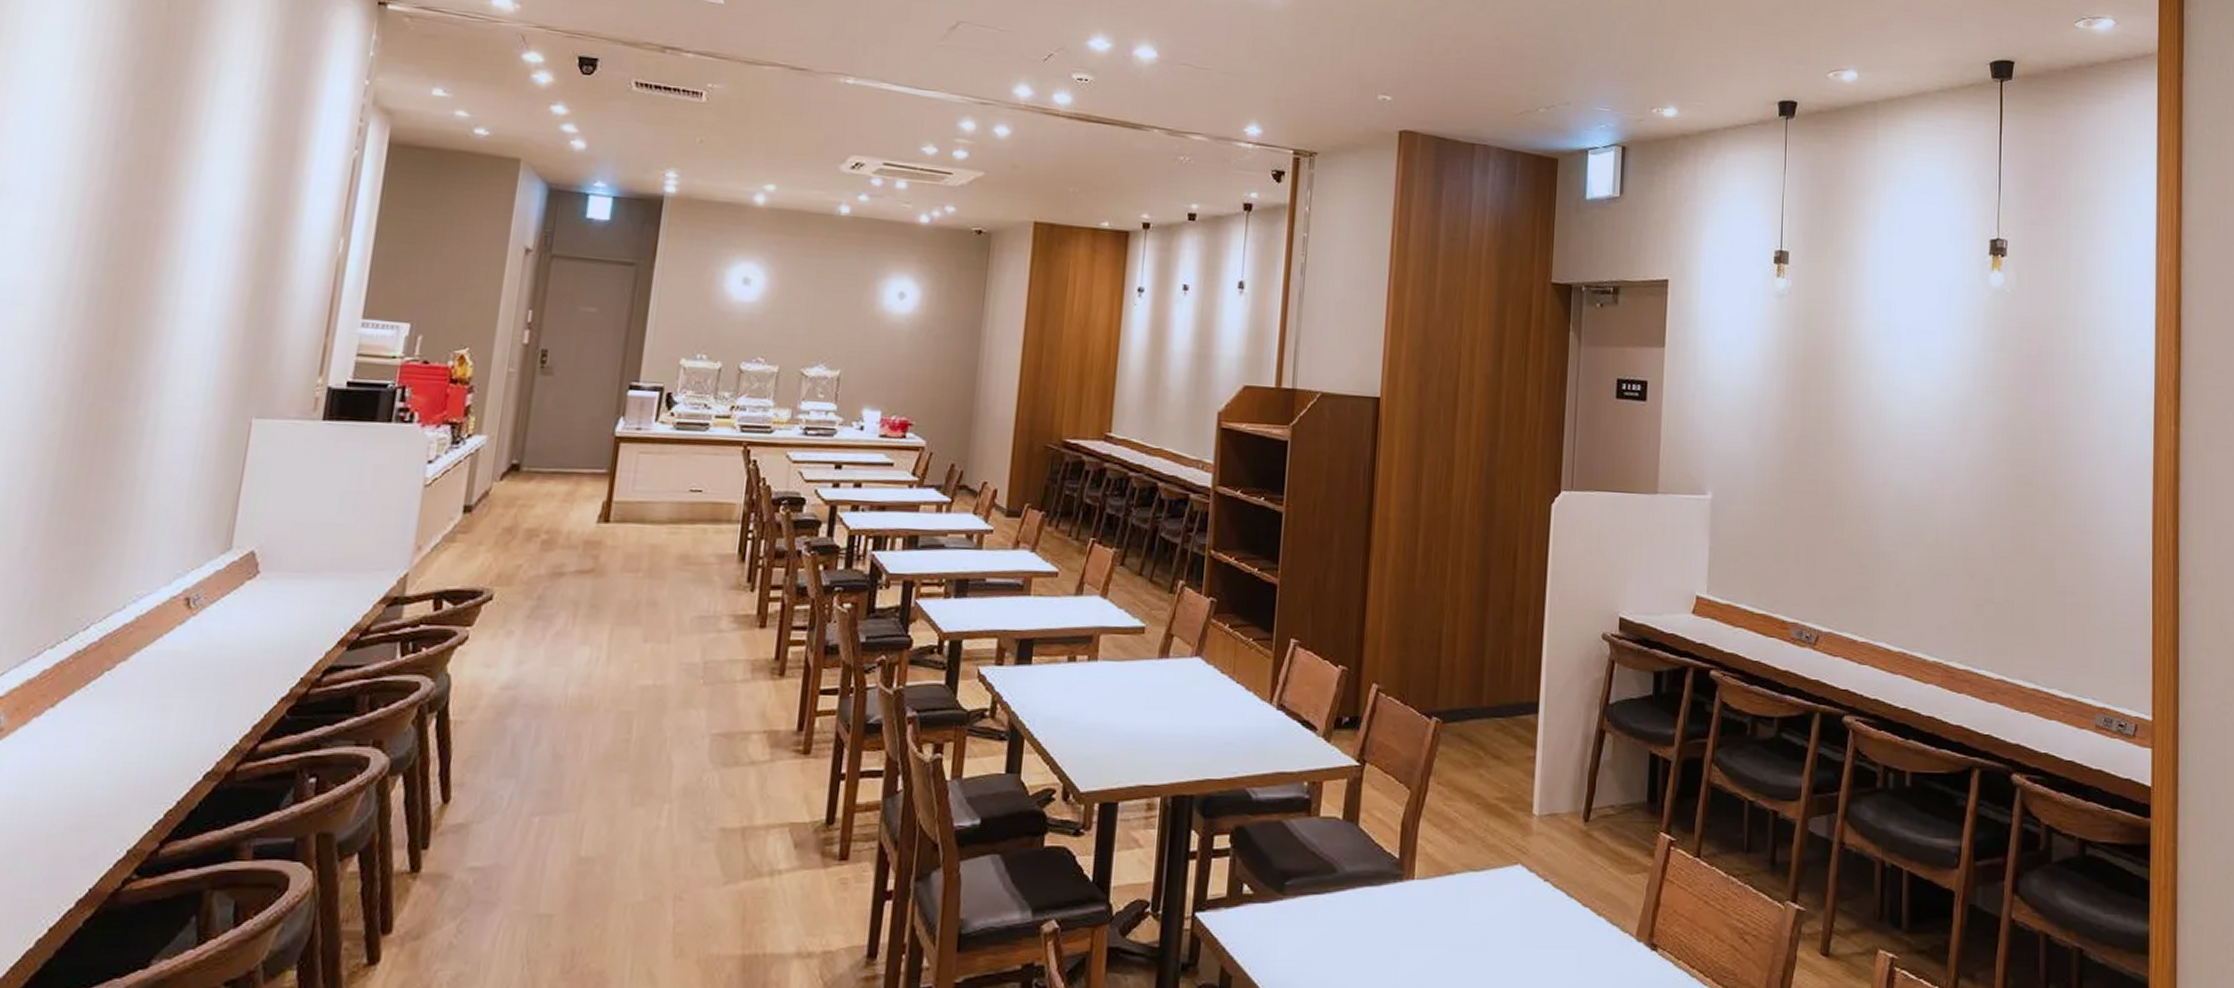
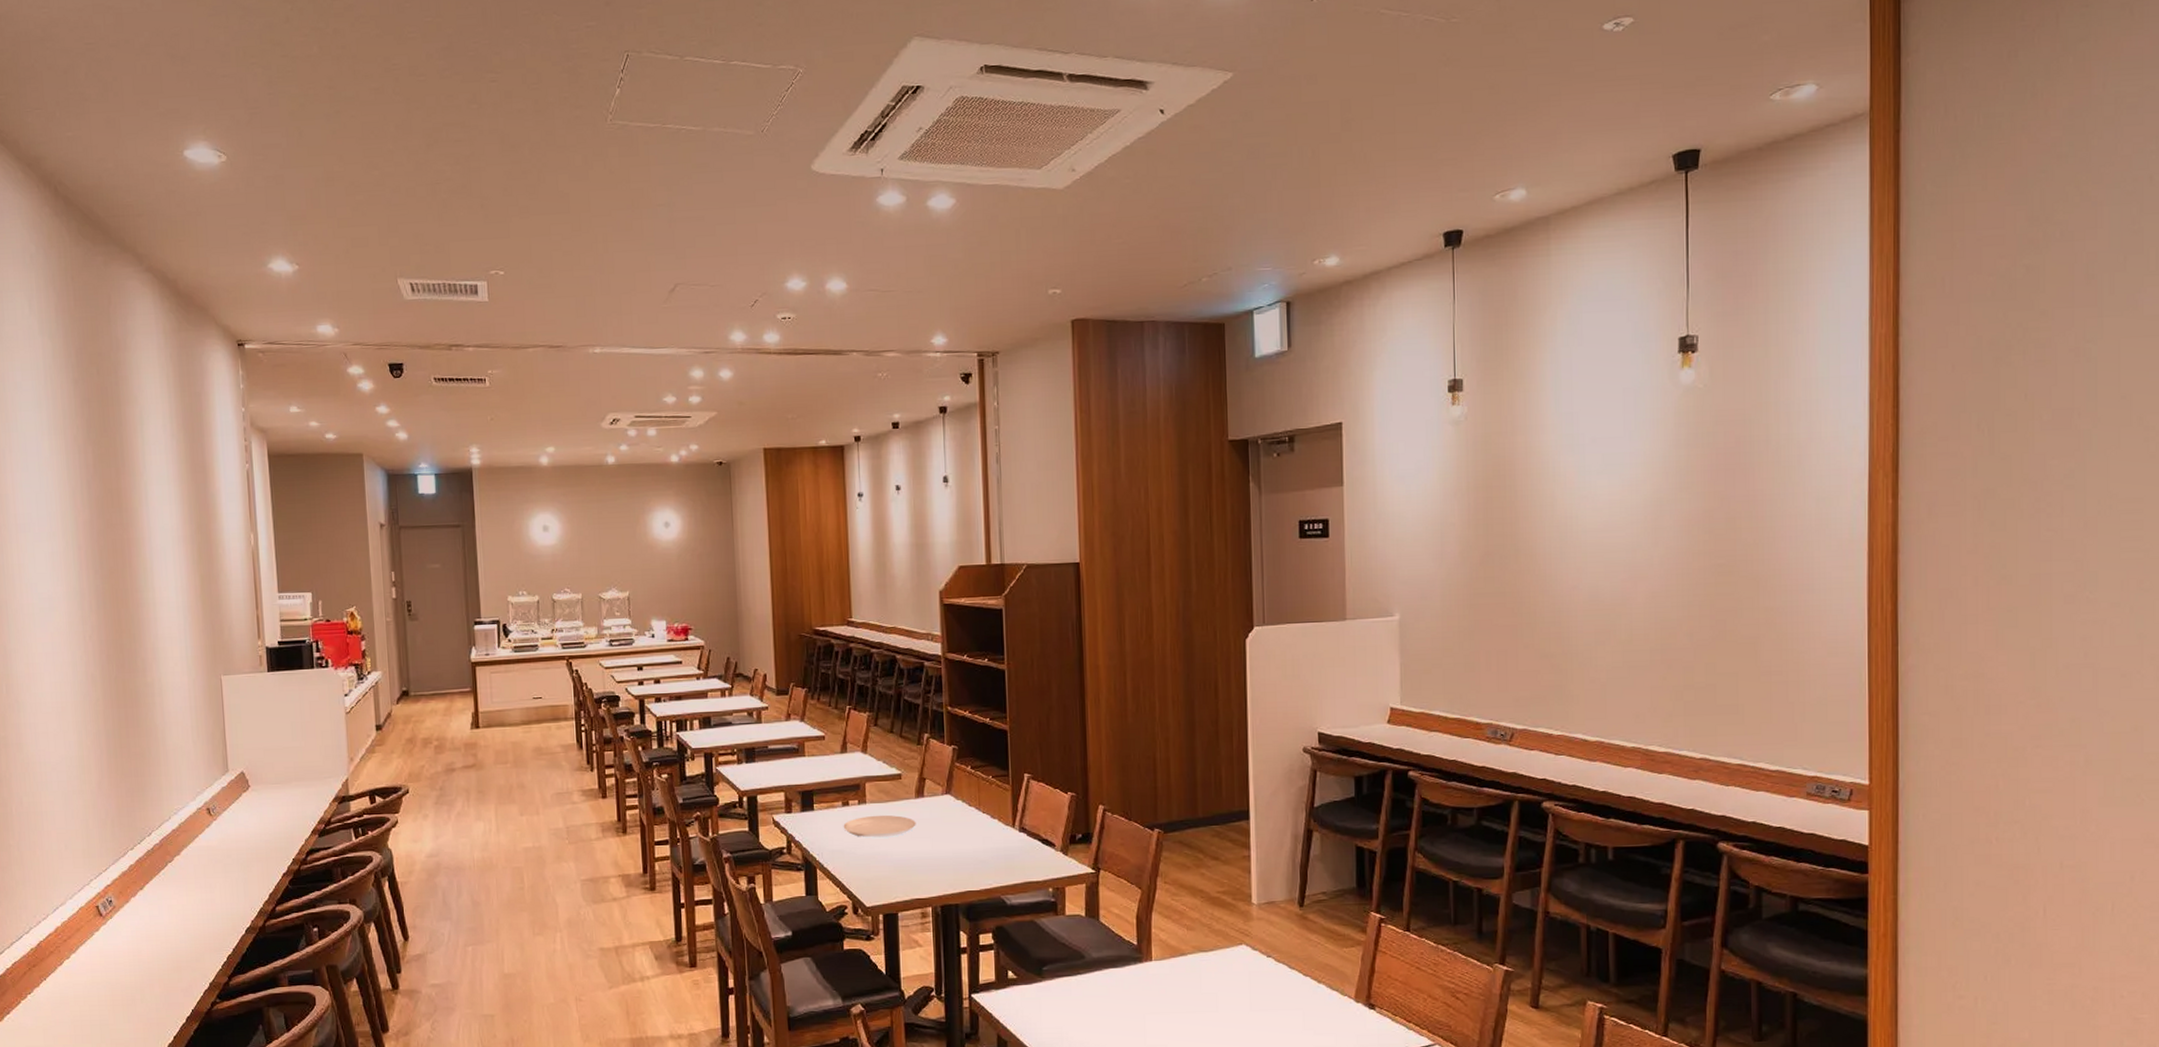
plate: none [1065,676,1155,705] -> present [843,815,916,838]

